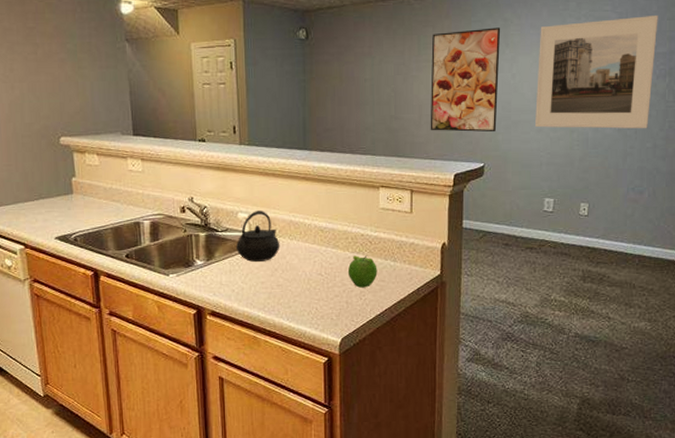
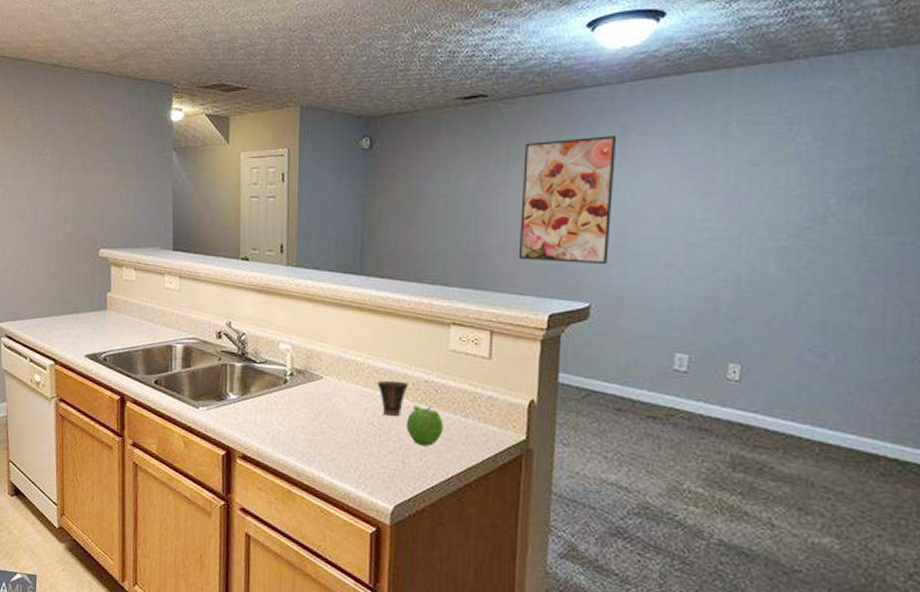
kettle: present [236,211,280,262] -> none [275,342,326,402]
cup: none [322,237,348,267] -> present [377,380,408,417]
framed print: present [535,16,658,129] -> none [663,120,849,270]

